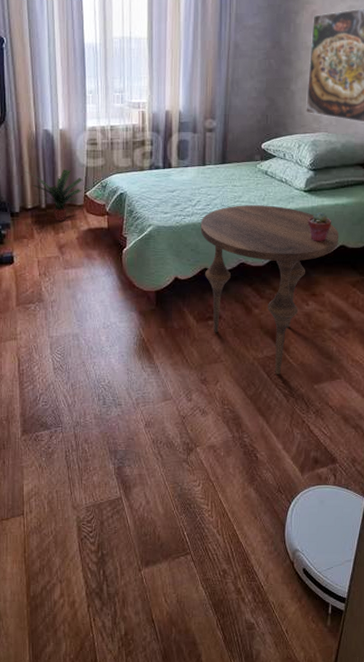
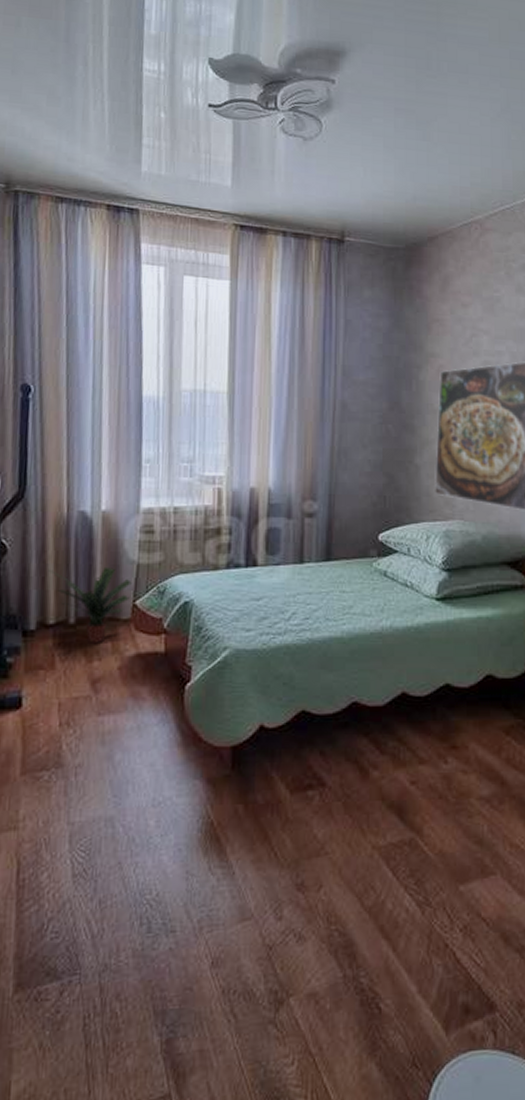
side table: present [200,205,339,374] -> none [296,618,485,871]
potted succulent: present [307,212,332,242] -> none [442,628,474,671]

